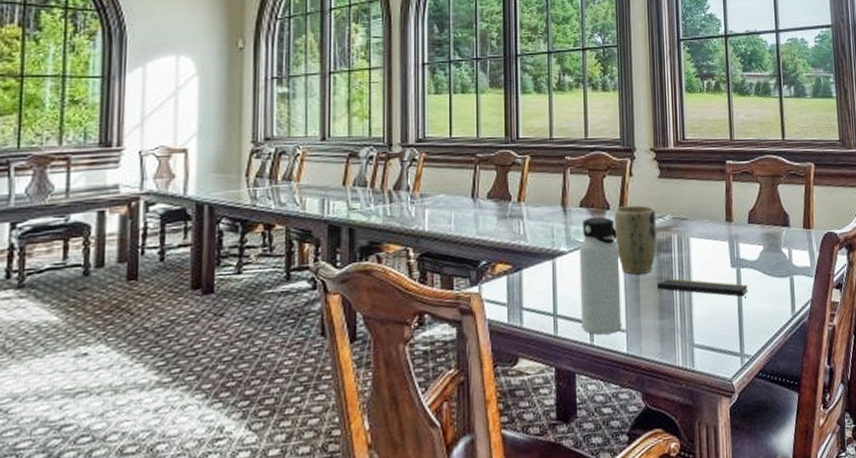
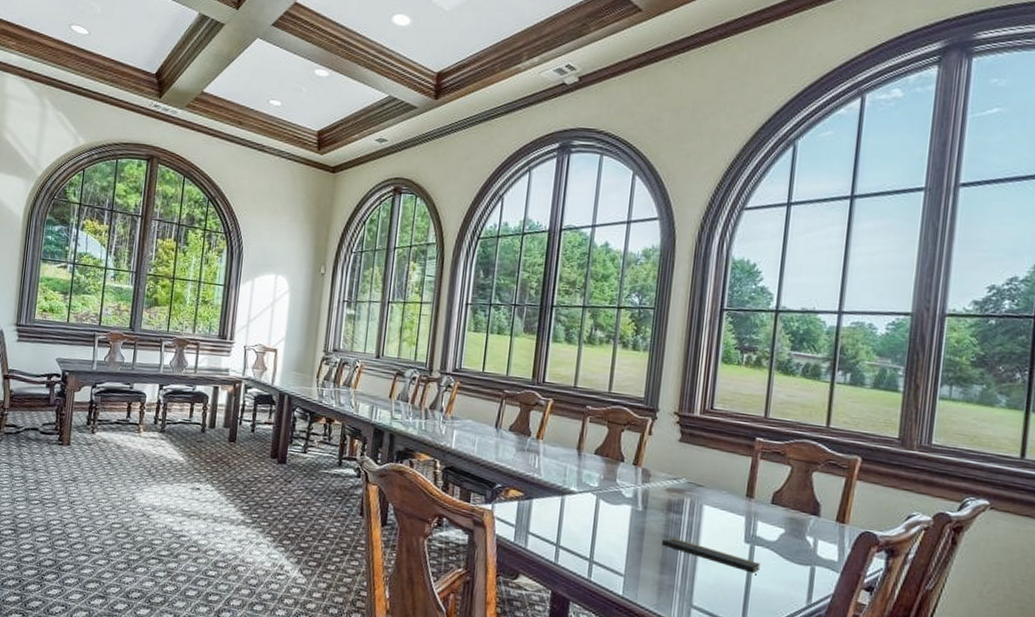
water bottle: present [579,216,622,335] -> none [581,465,629,575]
plant pot: present [614,205,657,275] -> none [625,461,672,529]

